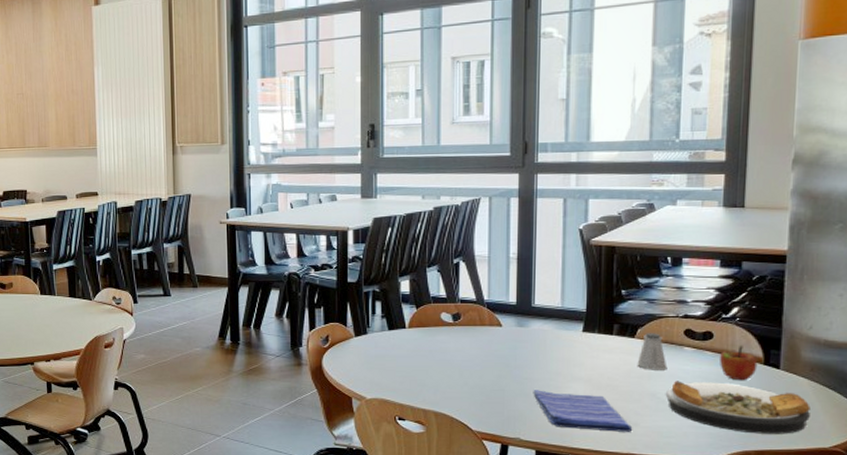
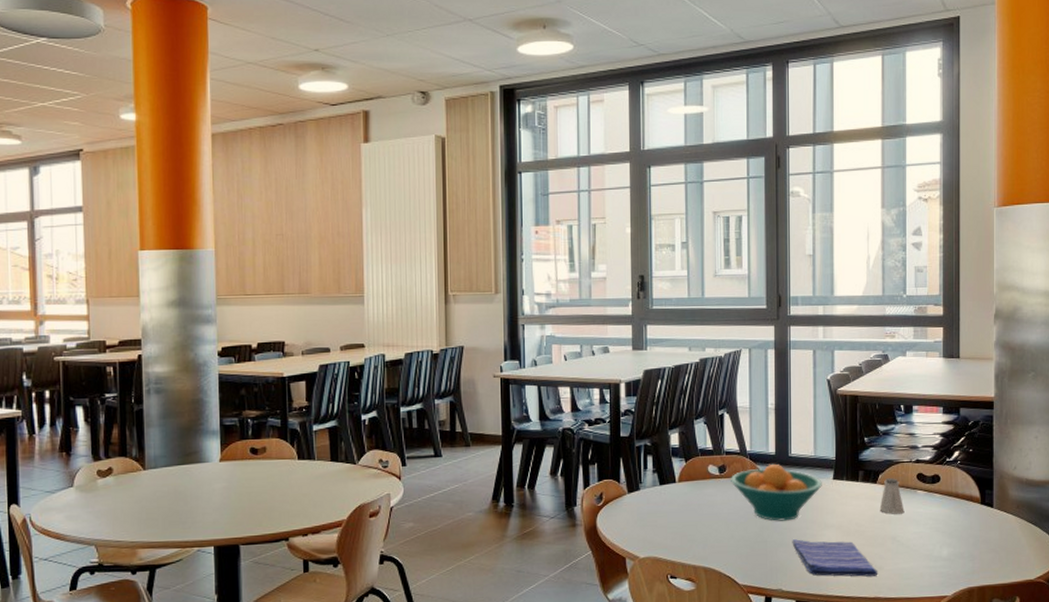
fruit bowl: none [466,313,570,371] -> present [731,463,822,521]
plate: present [665,381,810,434] -> none [903,523,1018,571]
apple: present [720,346,758,381] -> none [946,487,976,521]

